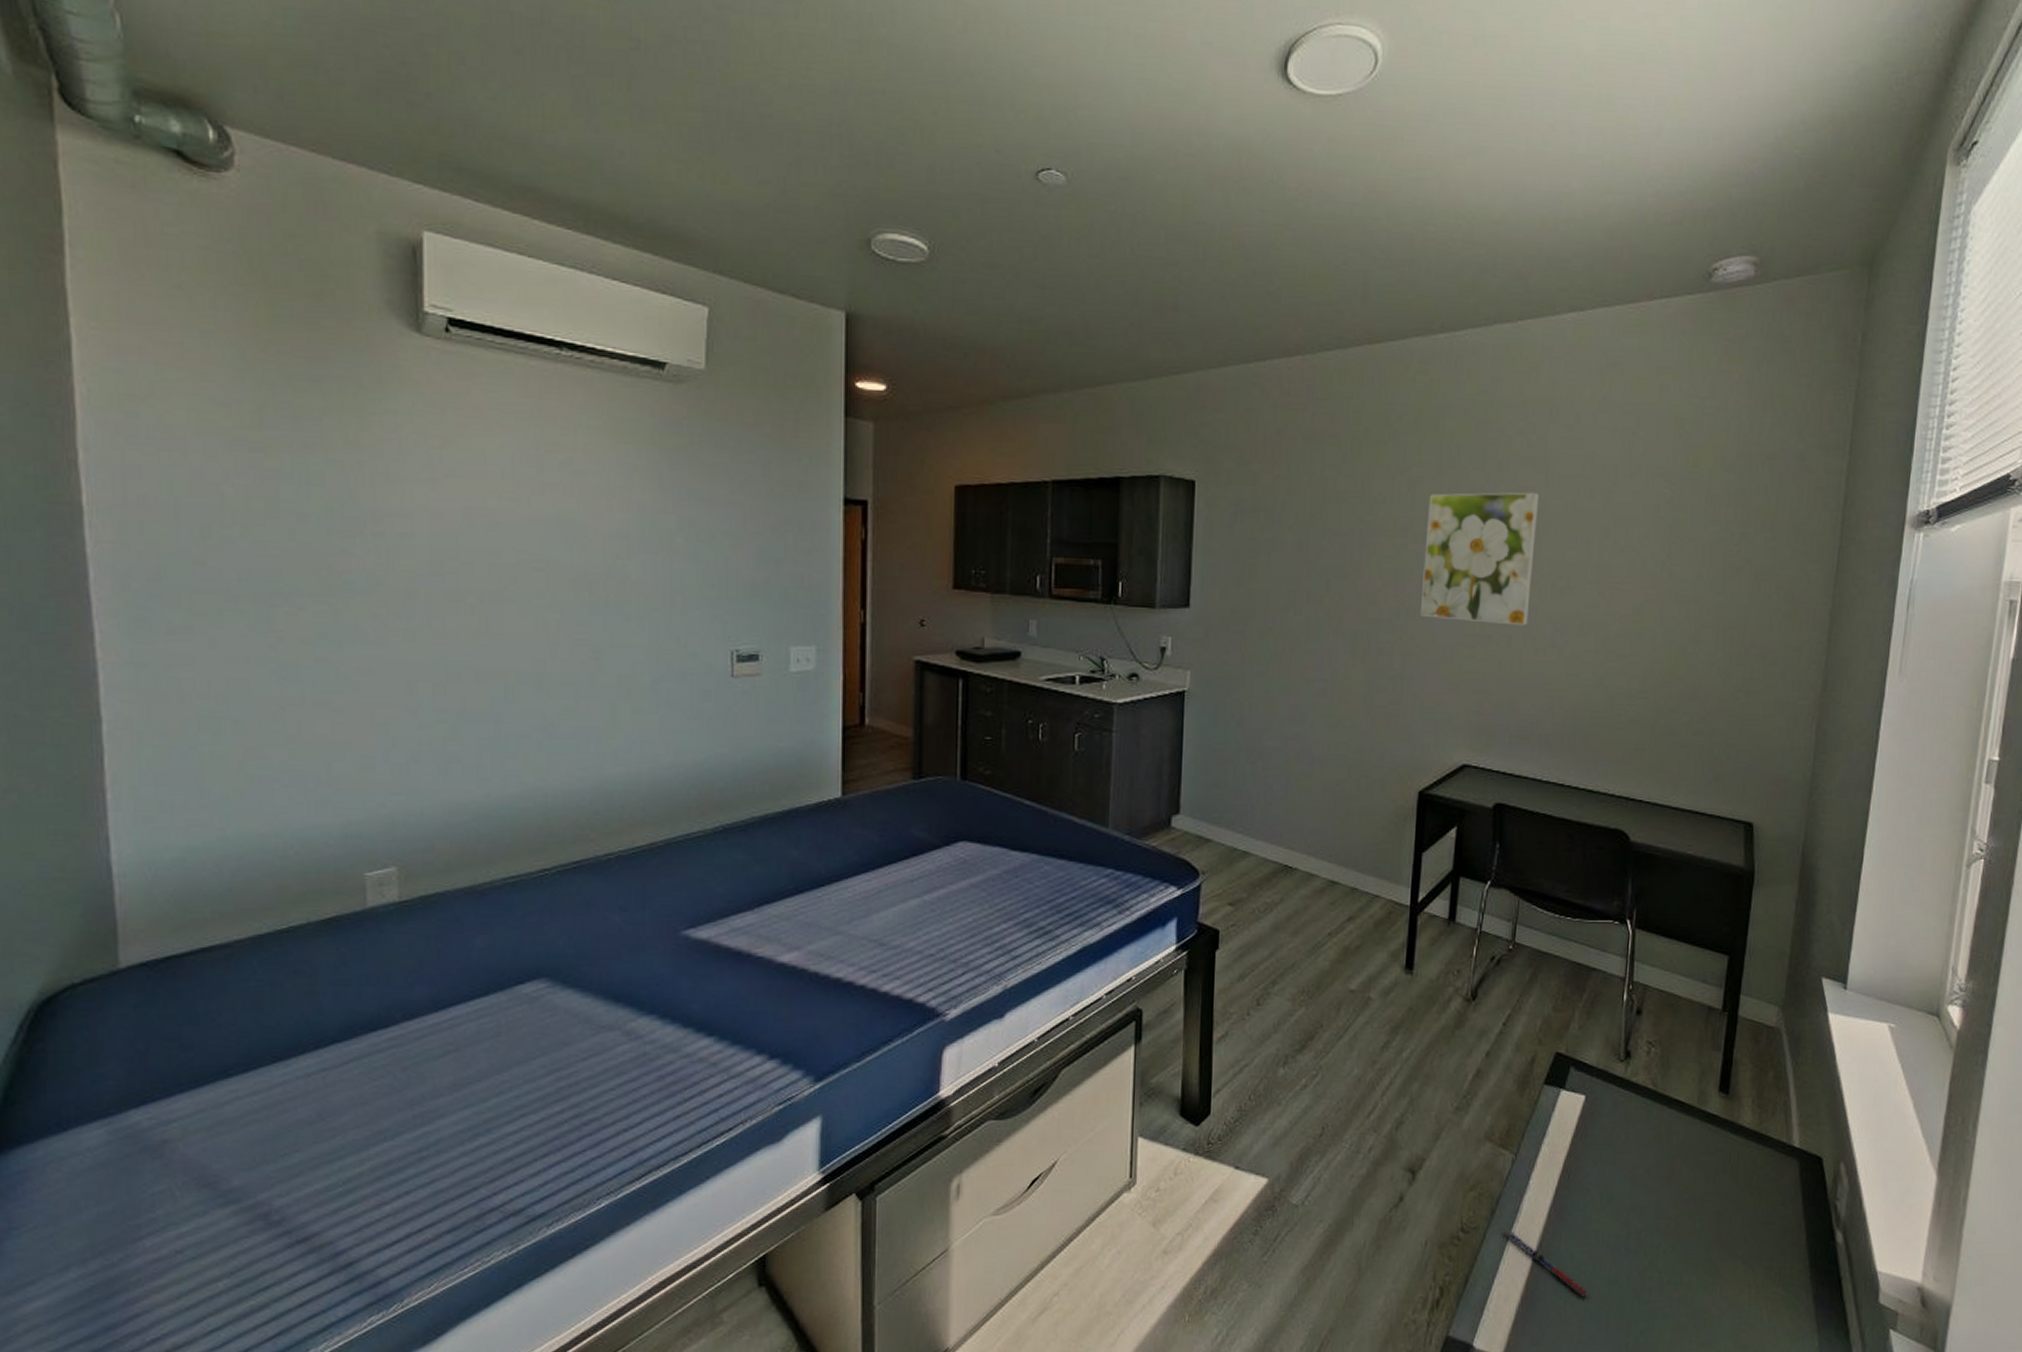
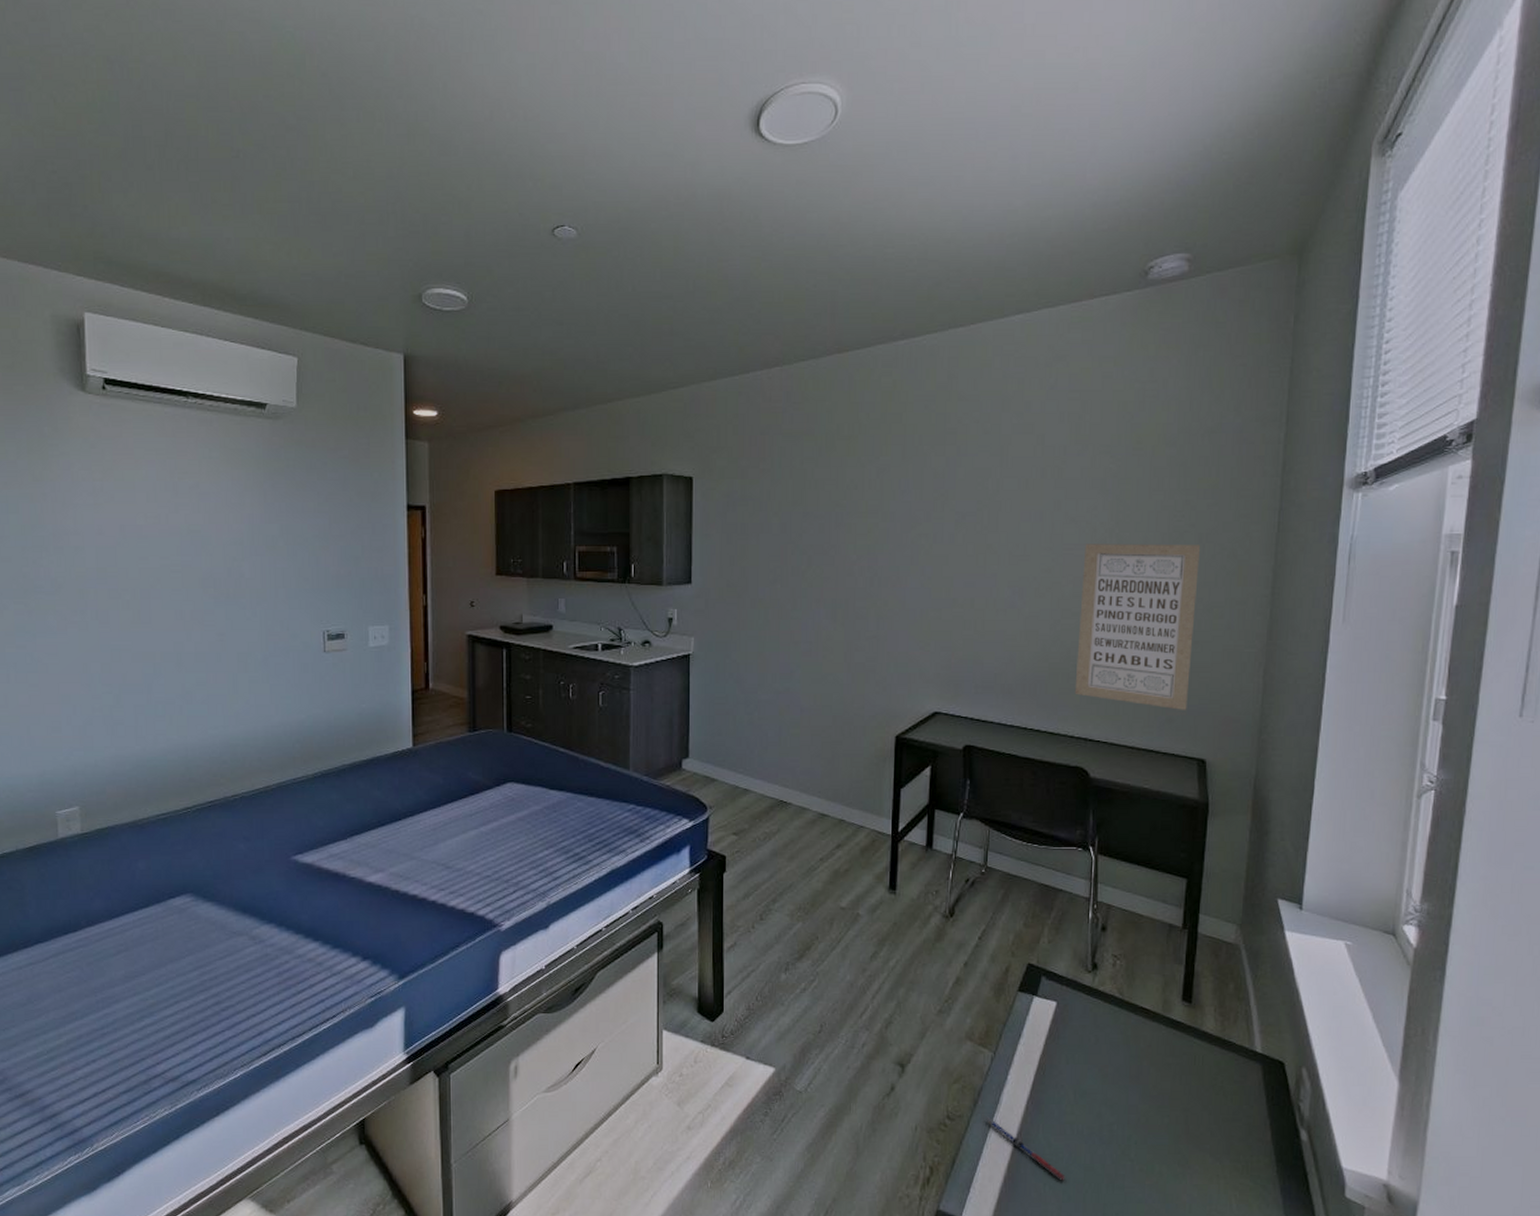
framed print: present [1420,492,1540,626] -> none [891,473,996,590]
wall art: none [1617,577,1755,767] -> present [1074,544,1200,710]

